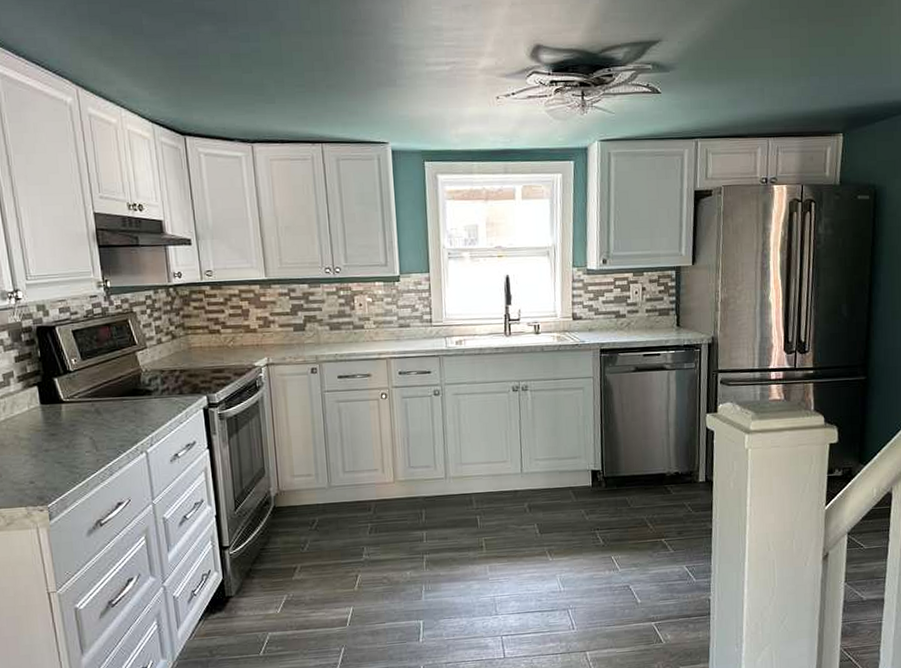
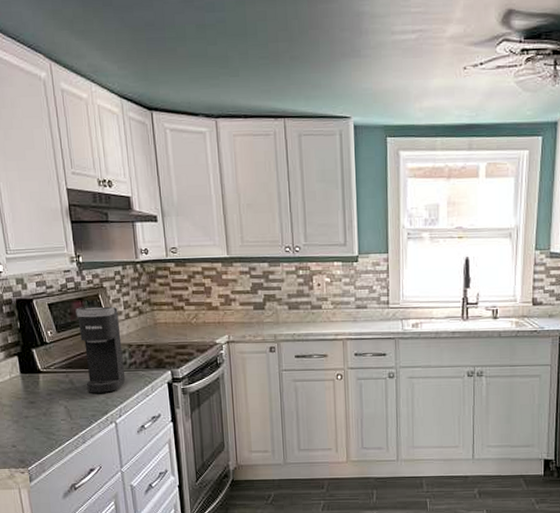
coffee maker: none [102,331,158,422] -> present [75,306,126,393]

